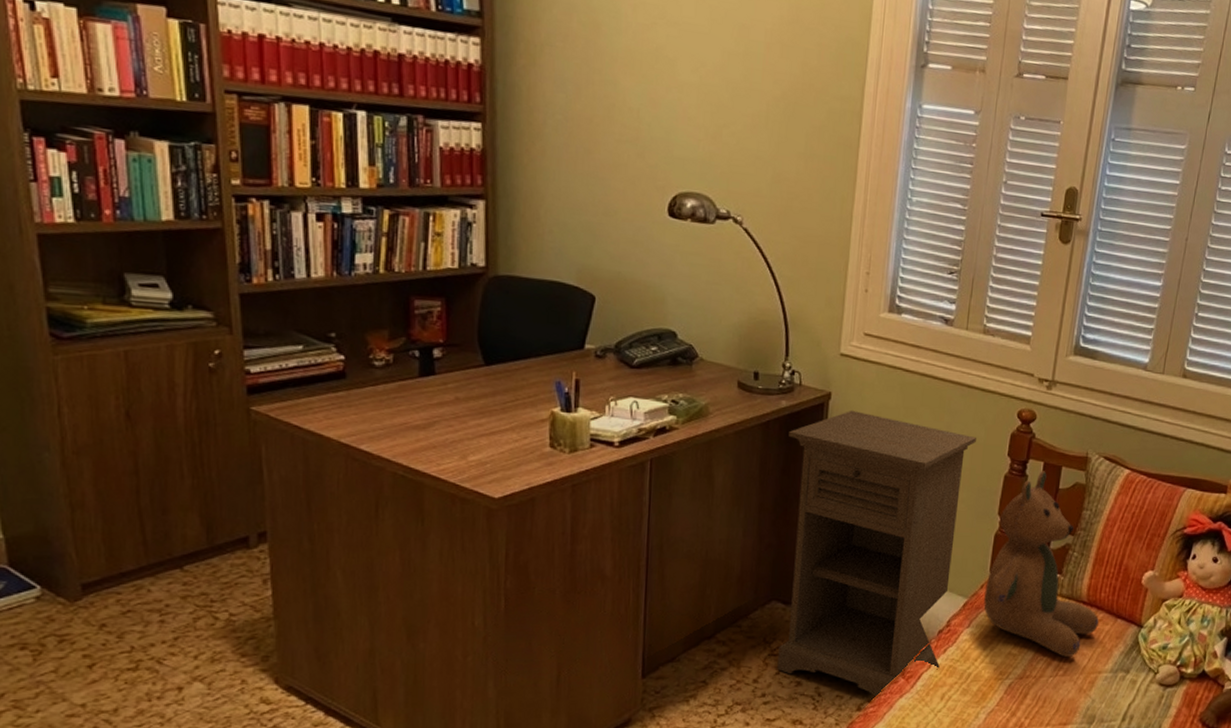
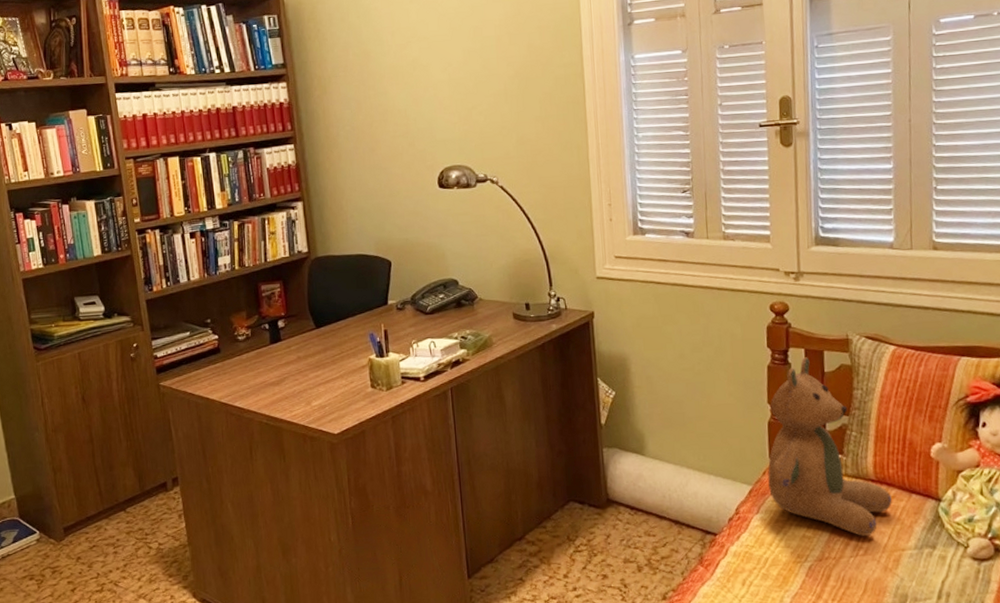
nightstand: present [777,411,976,698] -> none [562,325,736,587]

